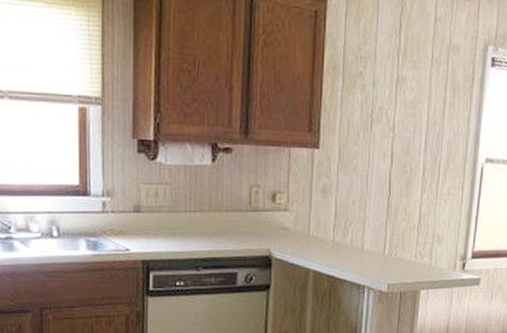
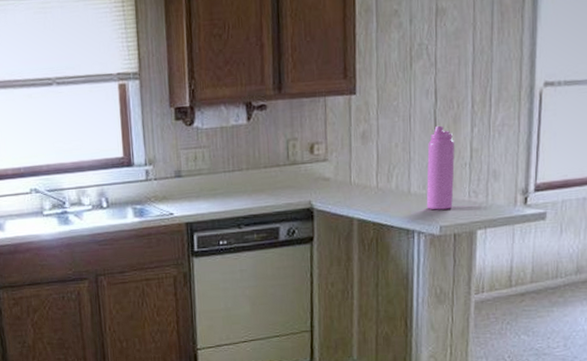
water bottle: none [377,188,406,268] -> present [426,125,455,210]

